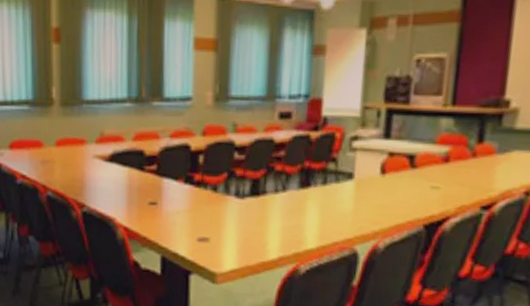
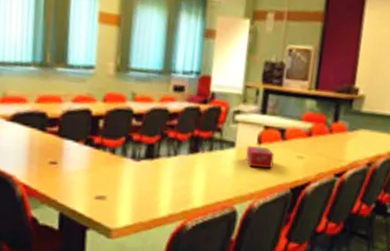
tissue box: none [366,177,402,203] -> present [245,146,274,169]

